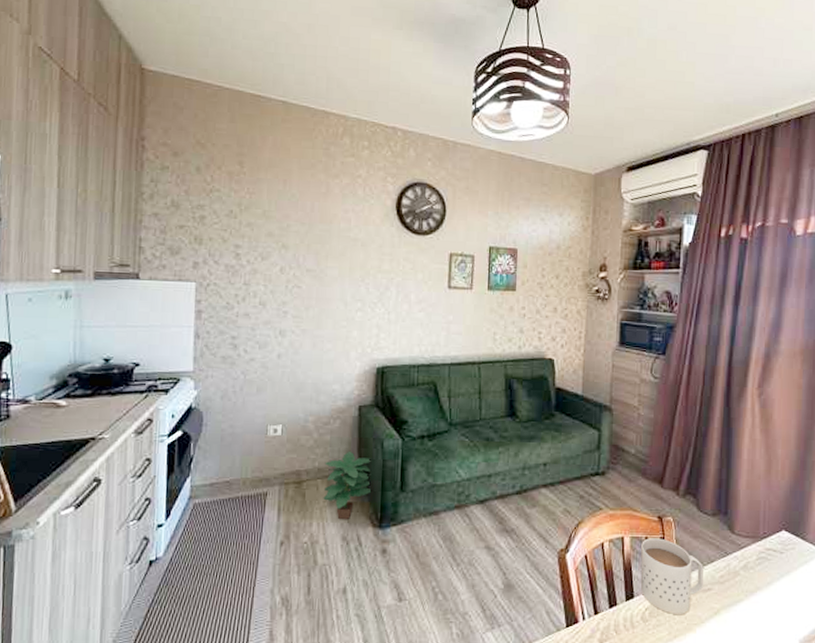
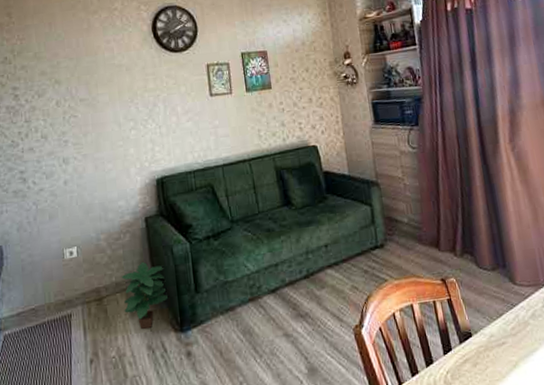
mug: present [640,538,704,615] -> none [430,300,498,374]

